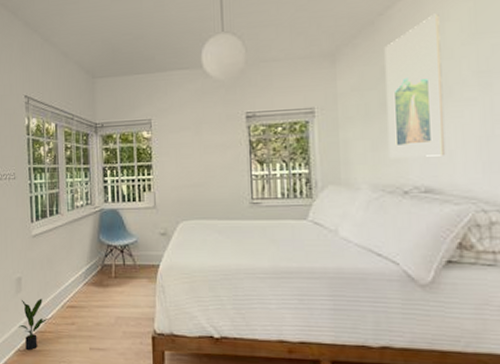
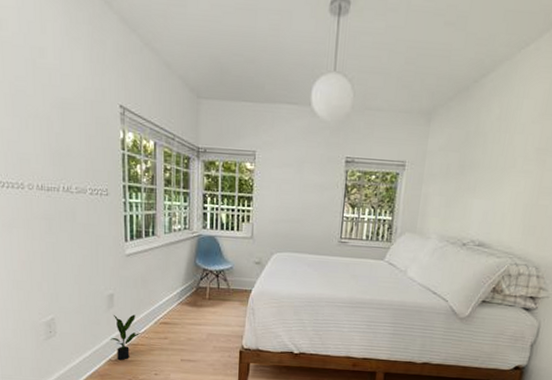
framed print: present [384,13,446,158] -> none [457,89,521,217]

